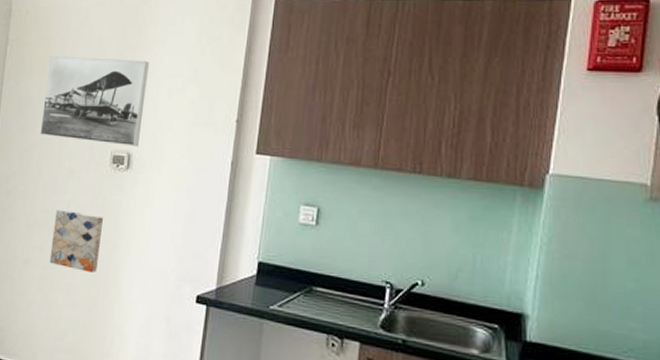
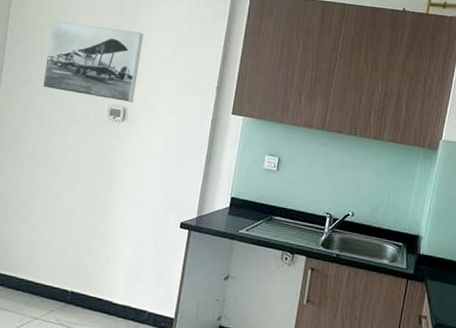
wall art: present [49,209,104,274] -> none [51,151,102,205]

